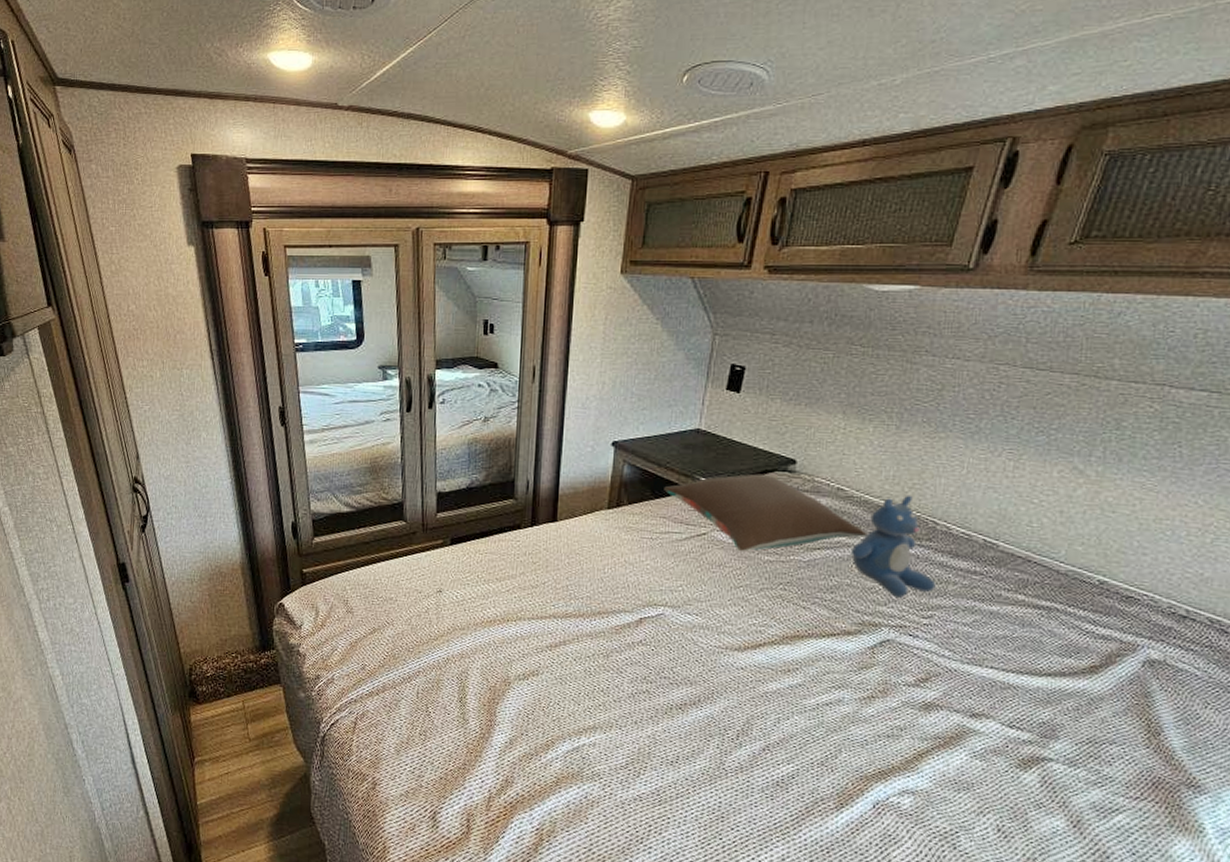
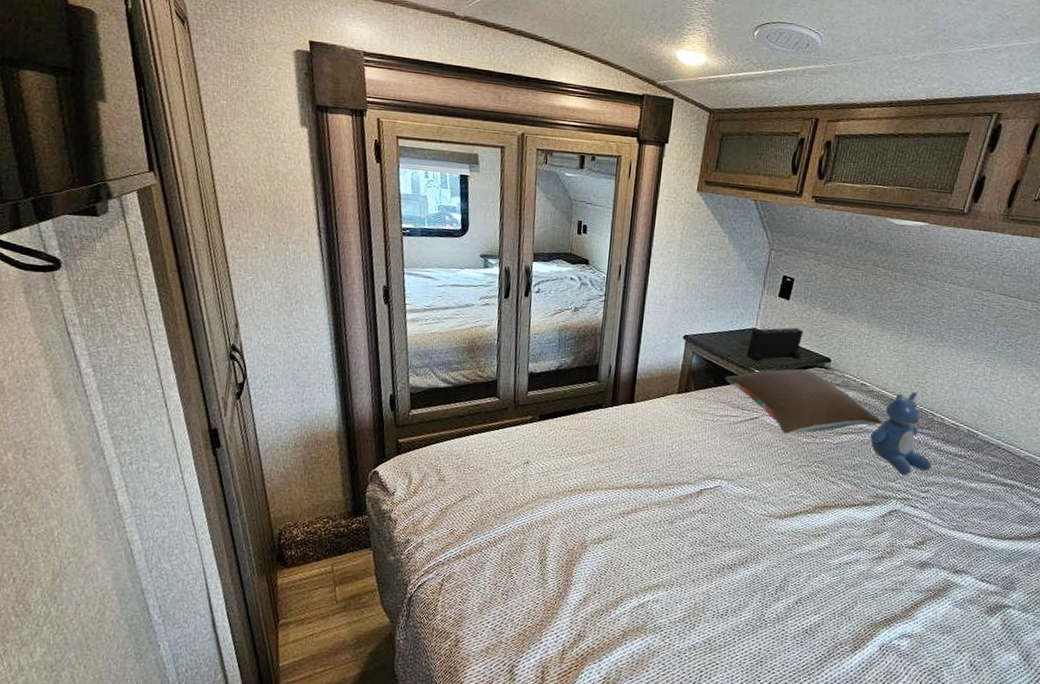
alarm clock: none [690,425,760,468] -> present [747,327,804,362]

